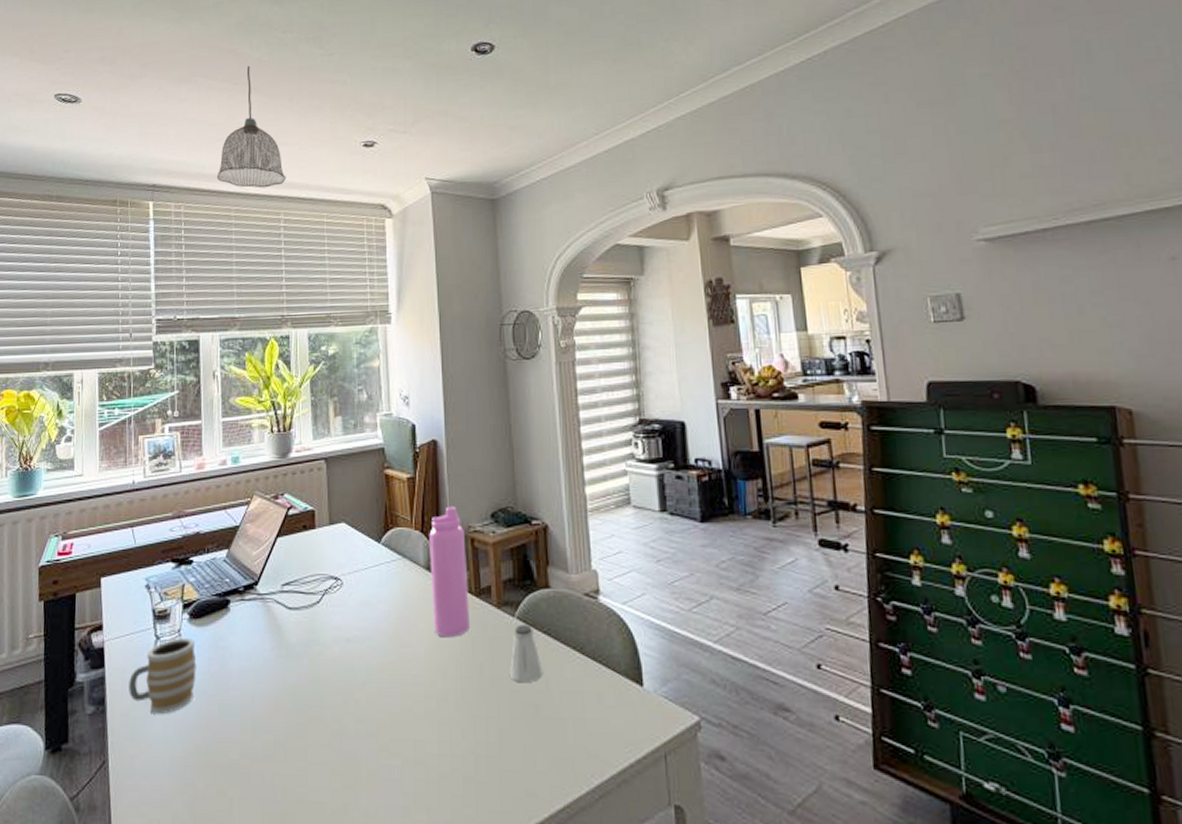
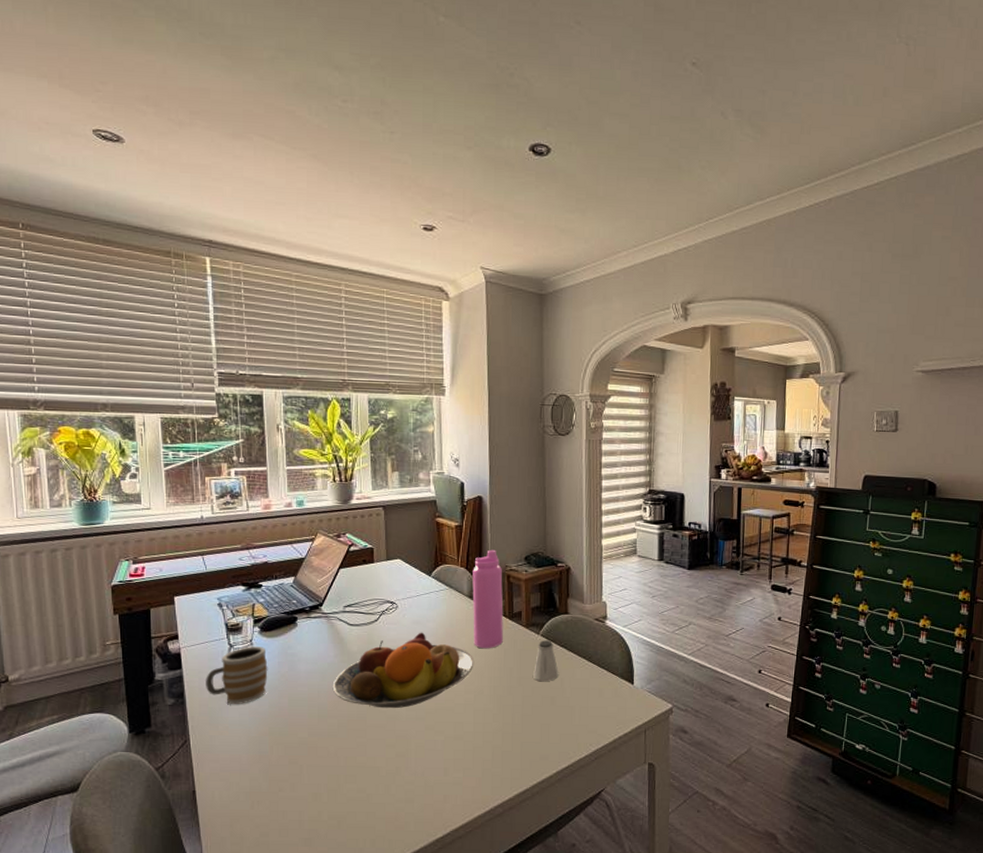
pendant lamp: present [216,65,286,188] -> none [275,130,347,258]
fruit bowl: none [268,616,436,721] -> present [332,632,474,709]

